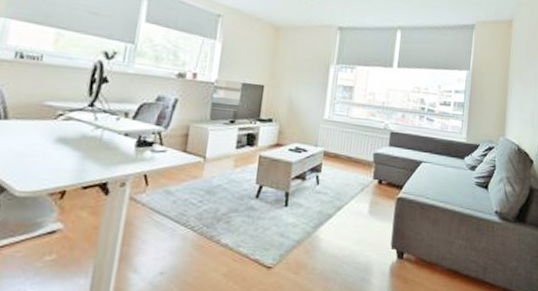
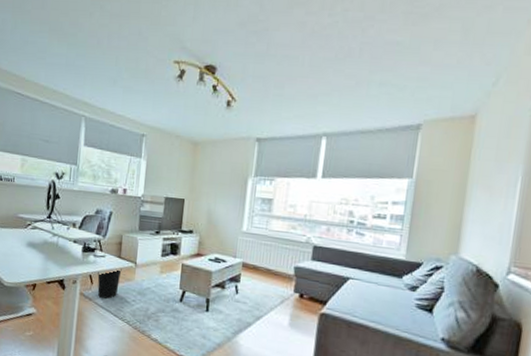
wastebasket: none [154,165,187,202] -> present [97,268,122,299]

